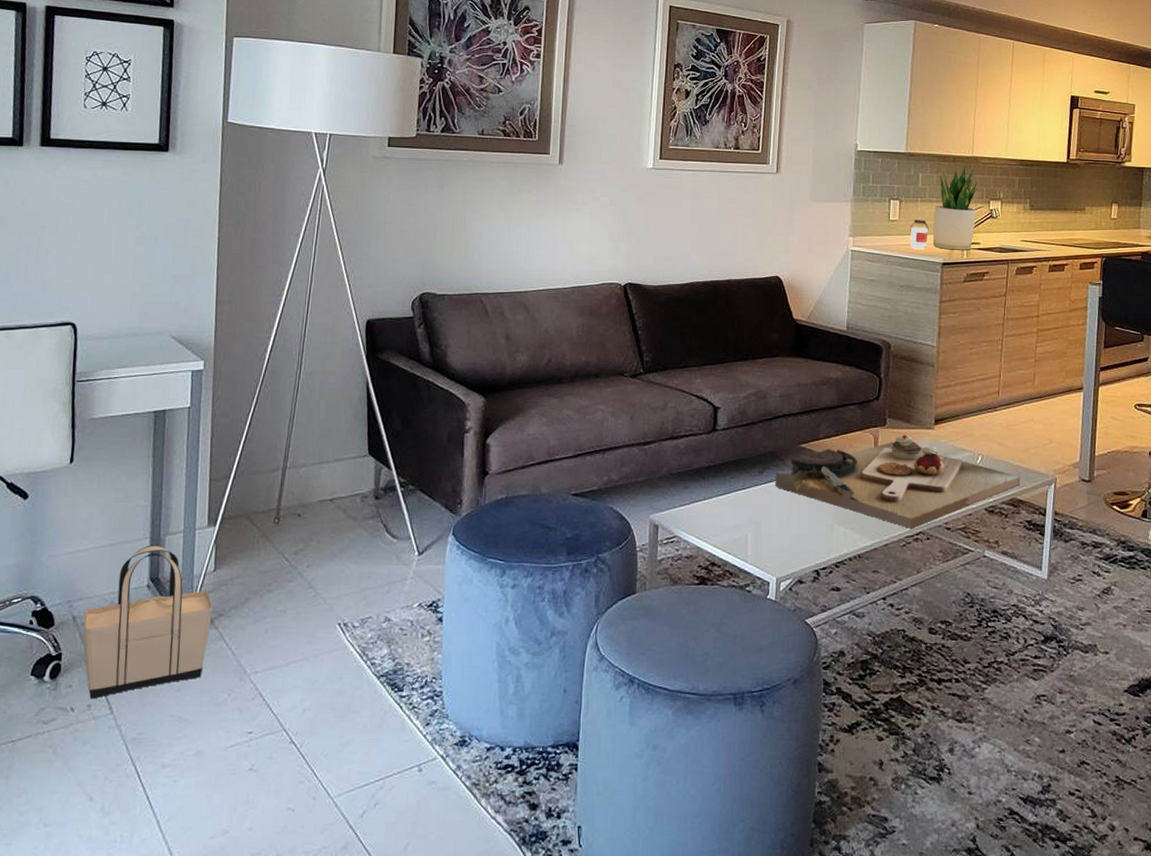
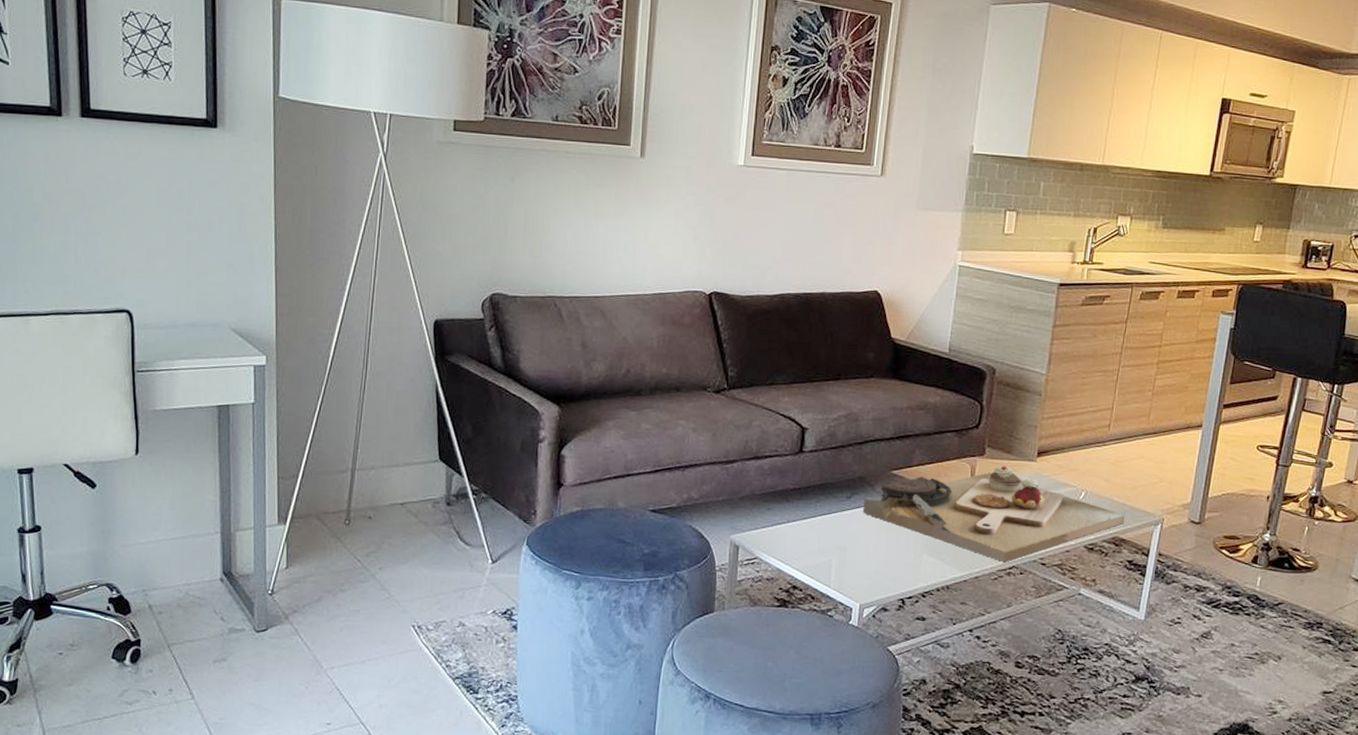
shopping bag: present [82,545,212,699] -> none [159,539,286,684]
jar: present [910,219,929,250] -> none [1025,234,1047,268]
planter: present [933,167,979,250] -> none [1051,177,1108,271]

